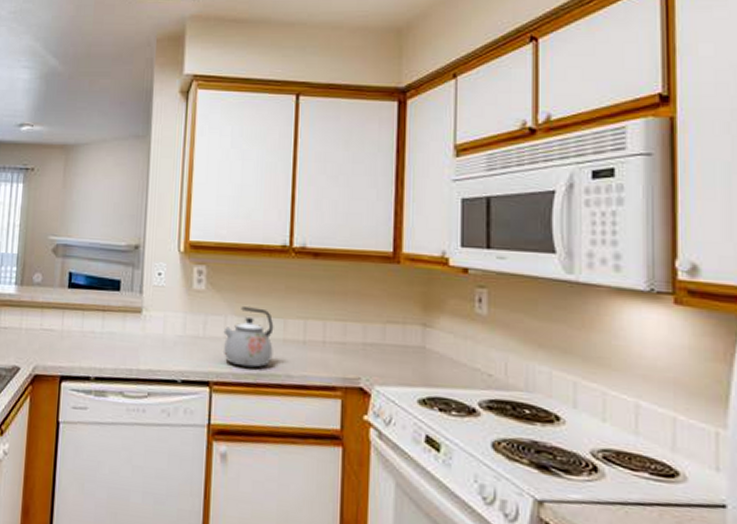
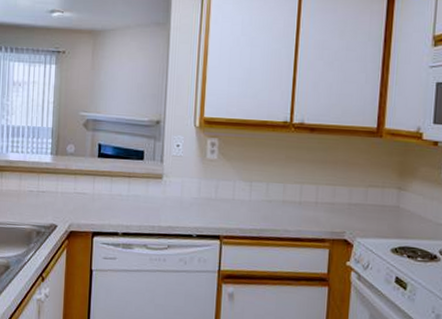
kettle: present [223,307,274,368] -> none [232,173,275,224]

